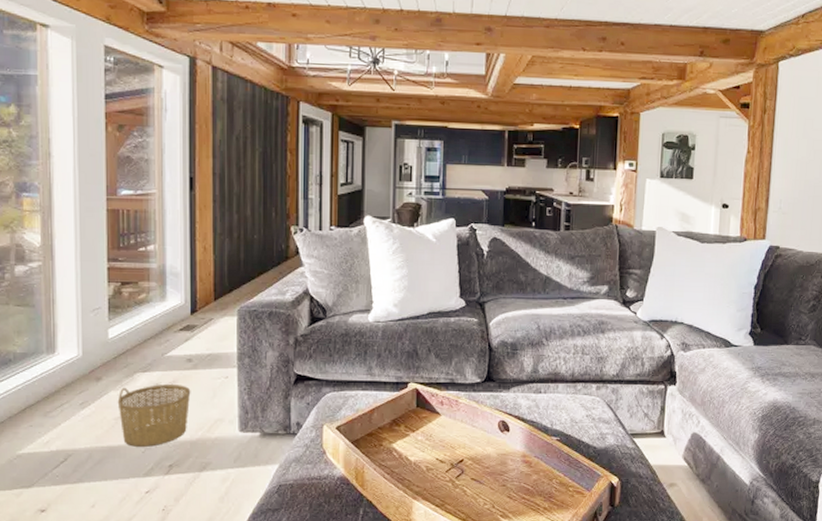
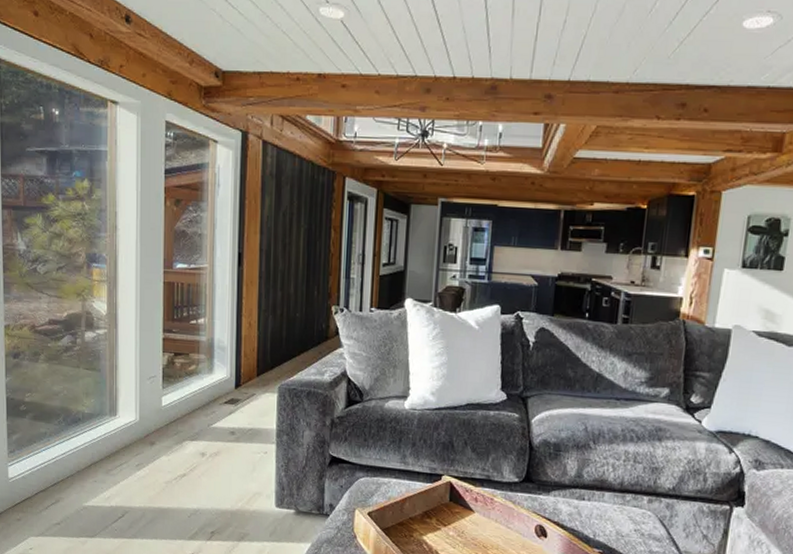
basket: present [117,384,191,447] -> none [168,454,233,512]

